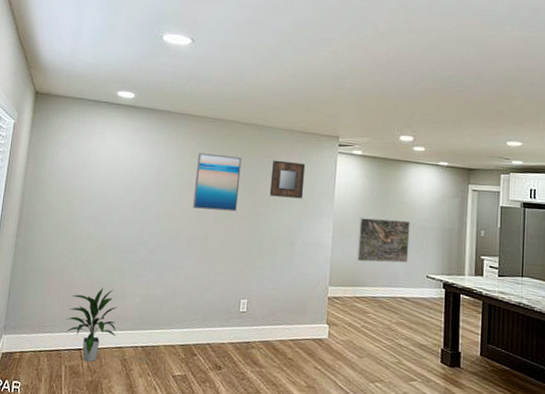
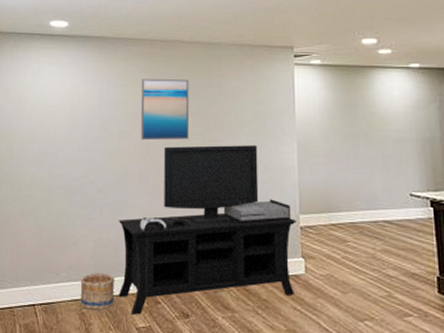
indoor plant: present [65,287,118,362] -> none [16,234,71,319]
basket: none [123,324,158,358] -> present [80,273,115,310]
media console: none [158,216,326,365] -> present [118,145,298,315]
home mirror: present [269,160,306,199] -> none [222,79,261,119]
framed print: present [356,218,410,263] -> none [327,133,387,184]

